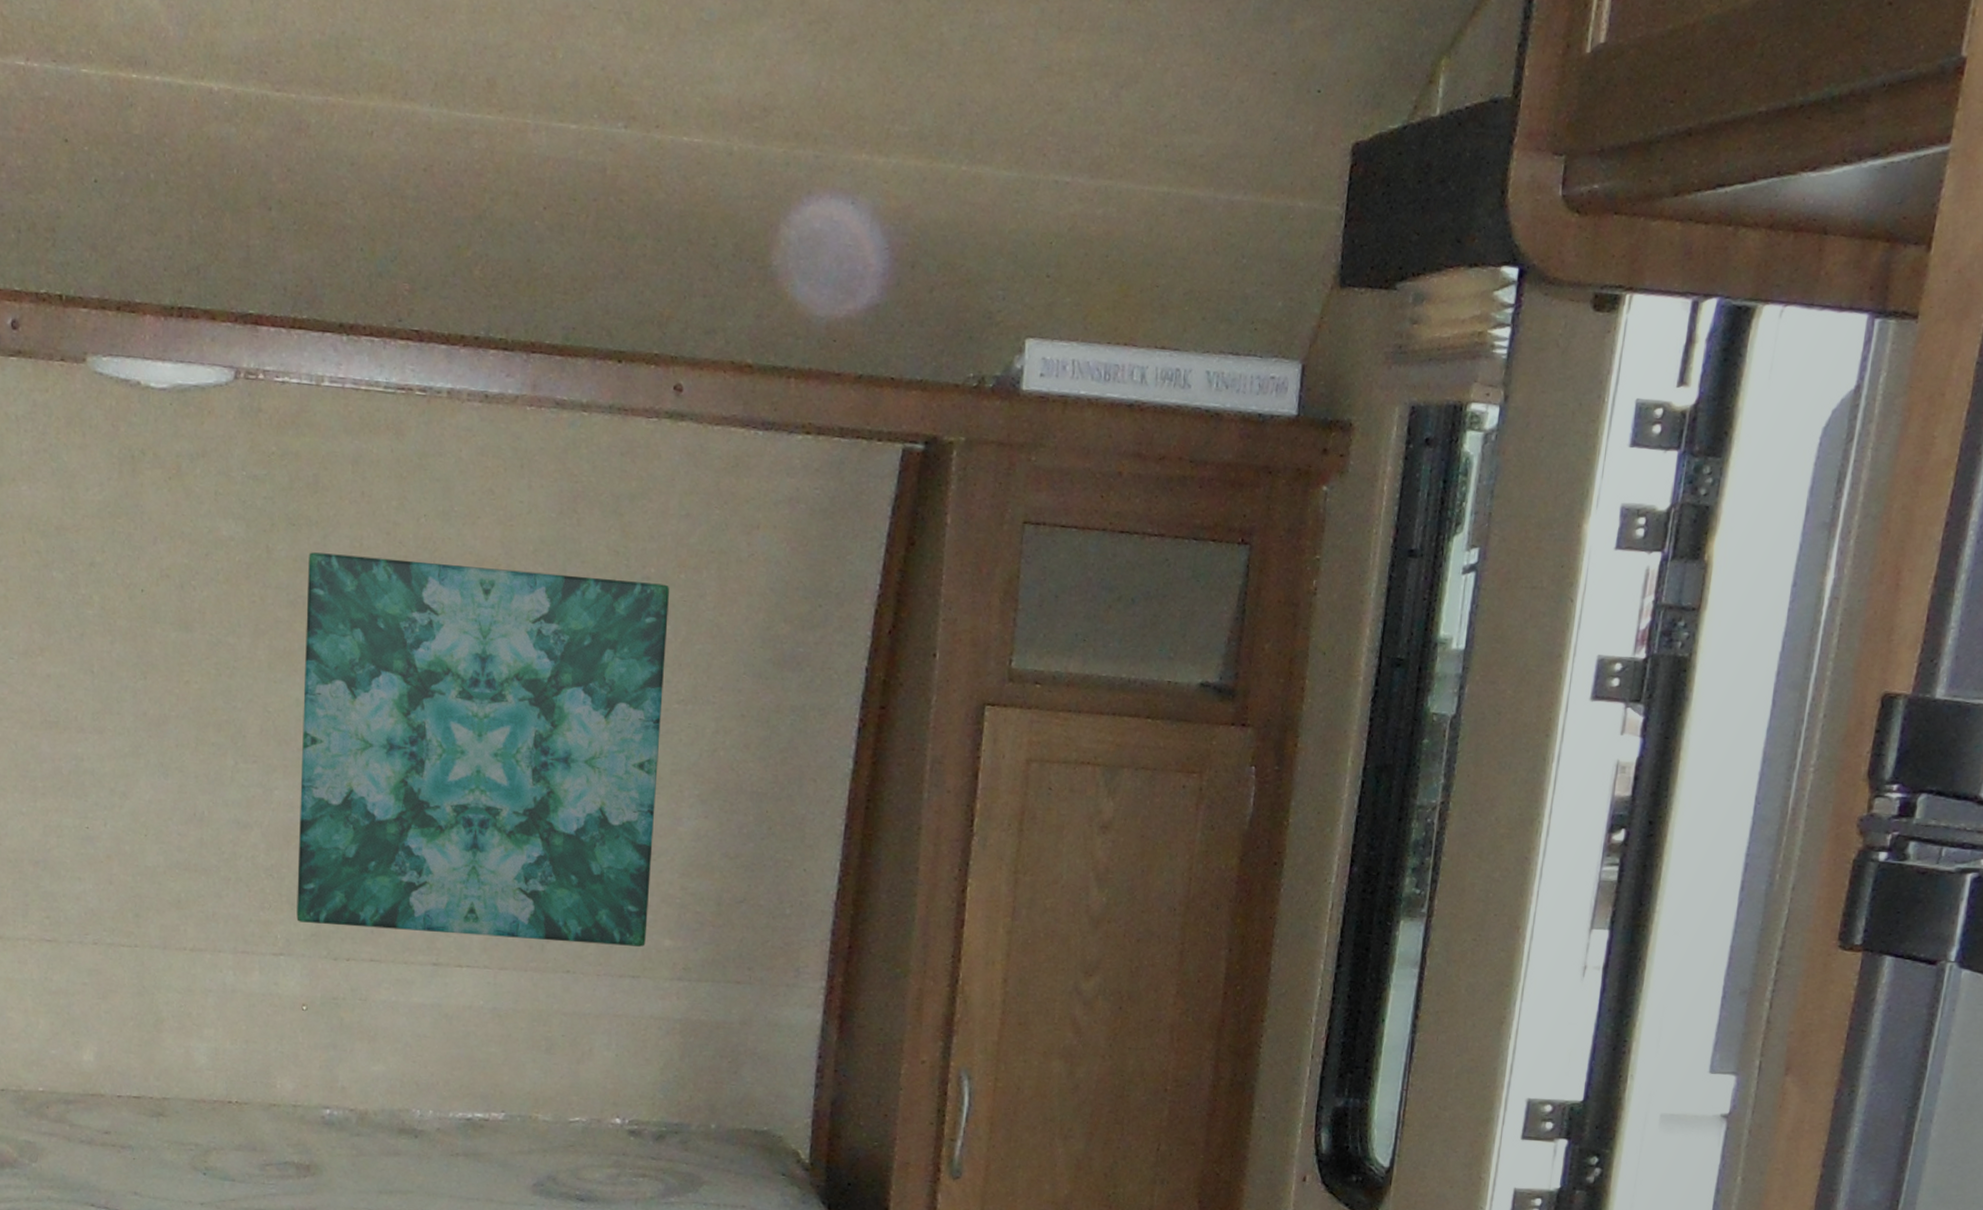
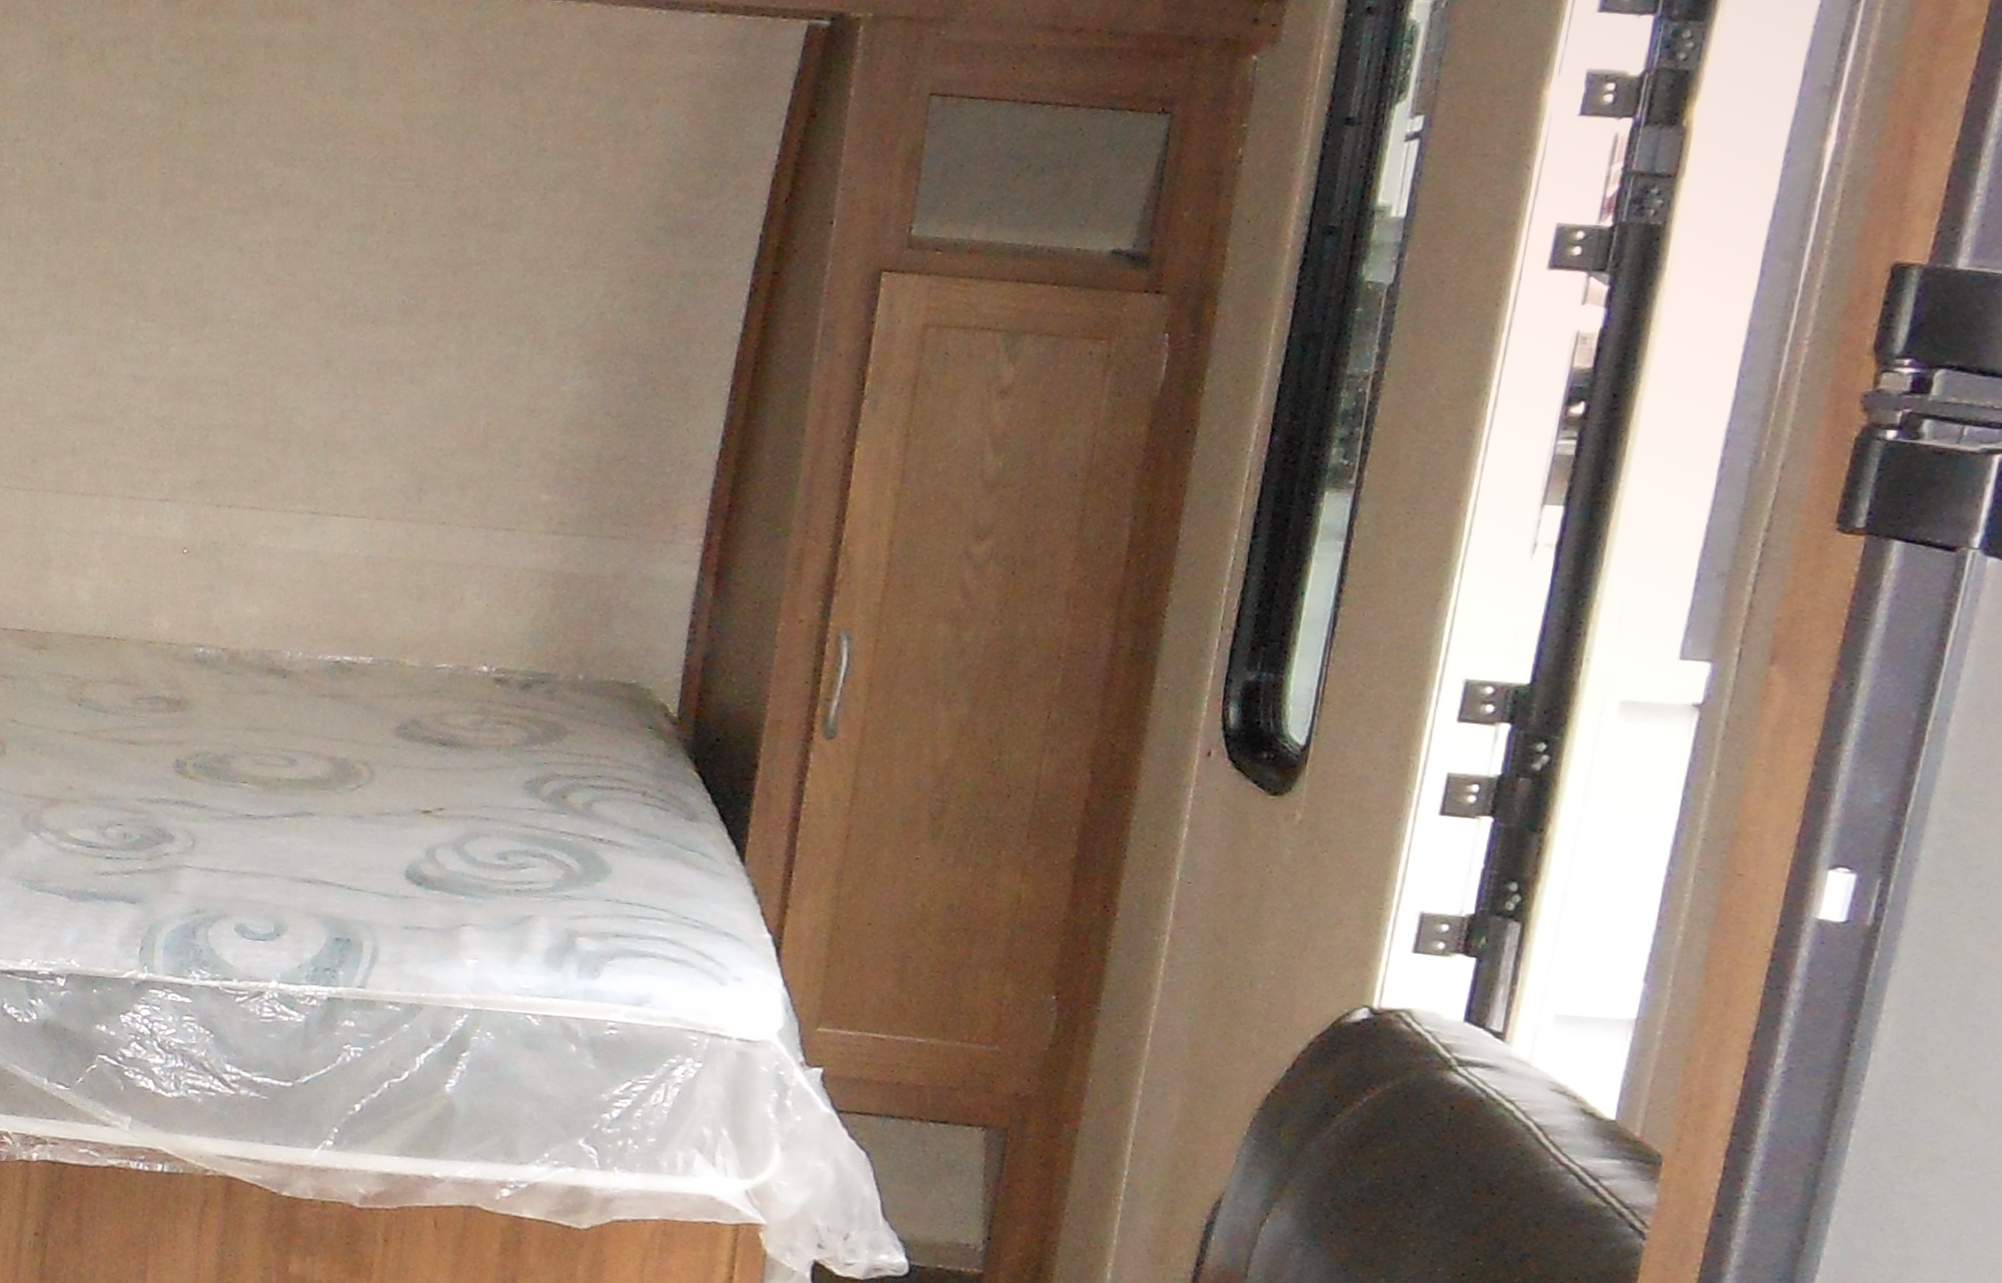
wall art: present [296,552,669,947] -> none [183,128,565,501]

